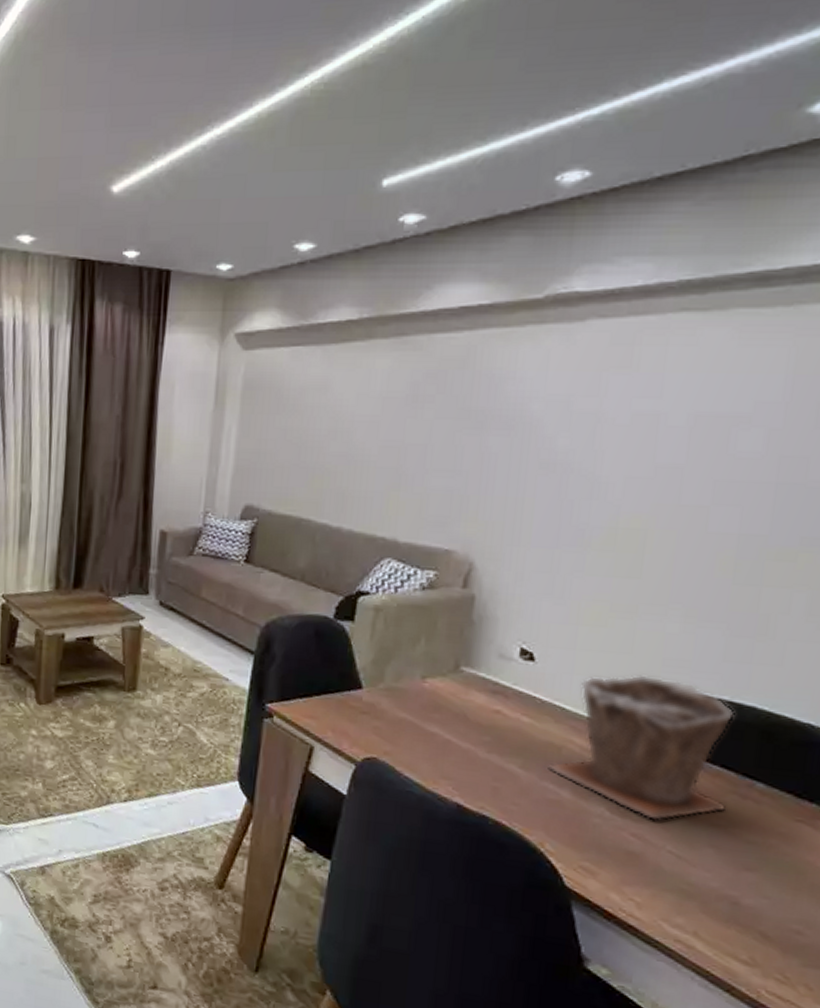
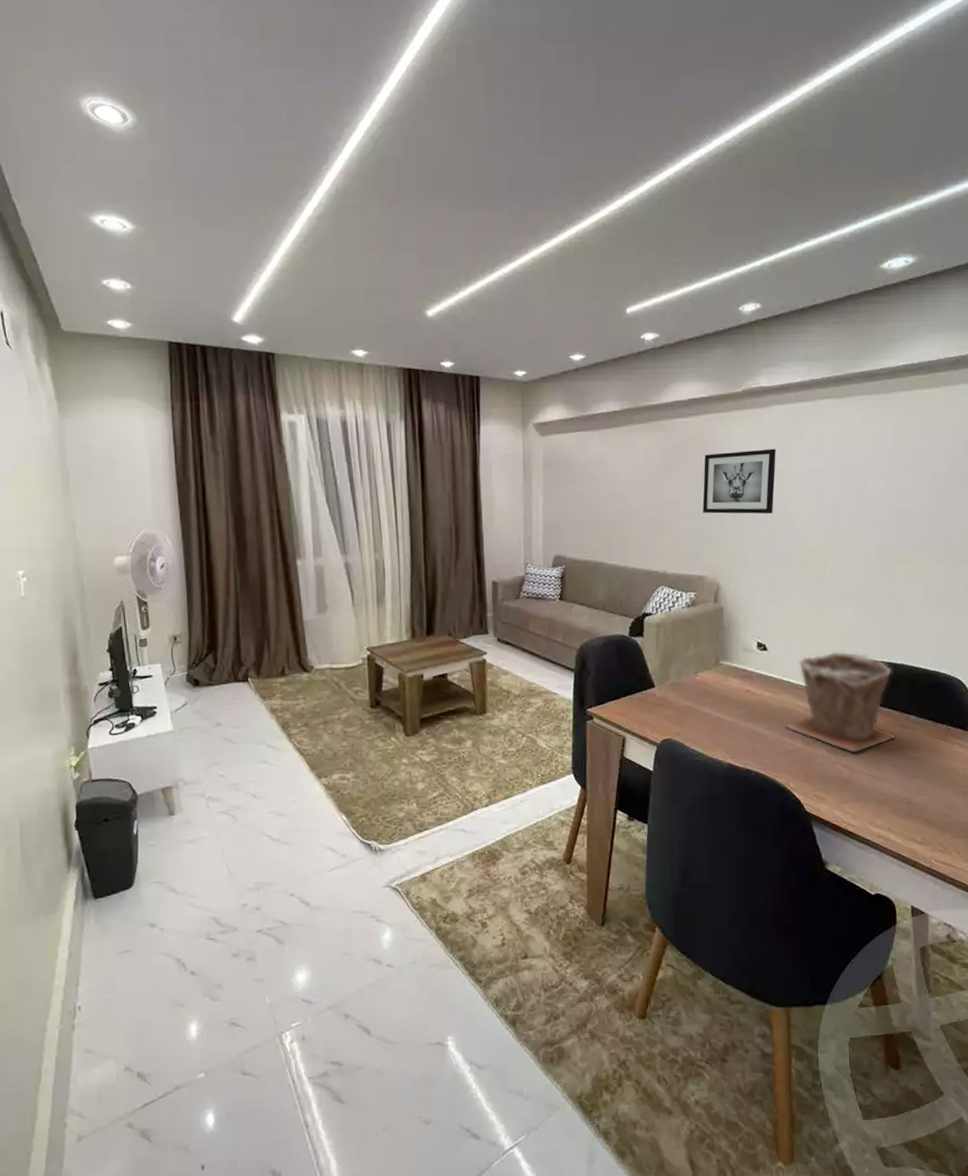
wall art: none [461,381,587,474] -> present [702,449,776,514]

